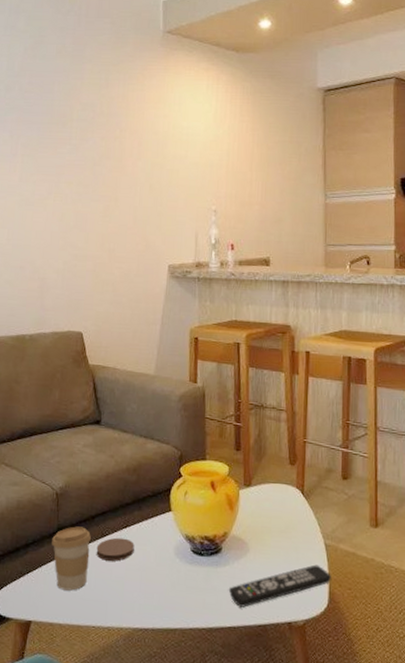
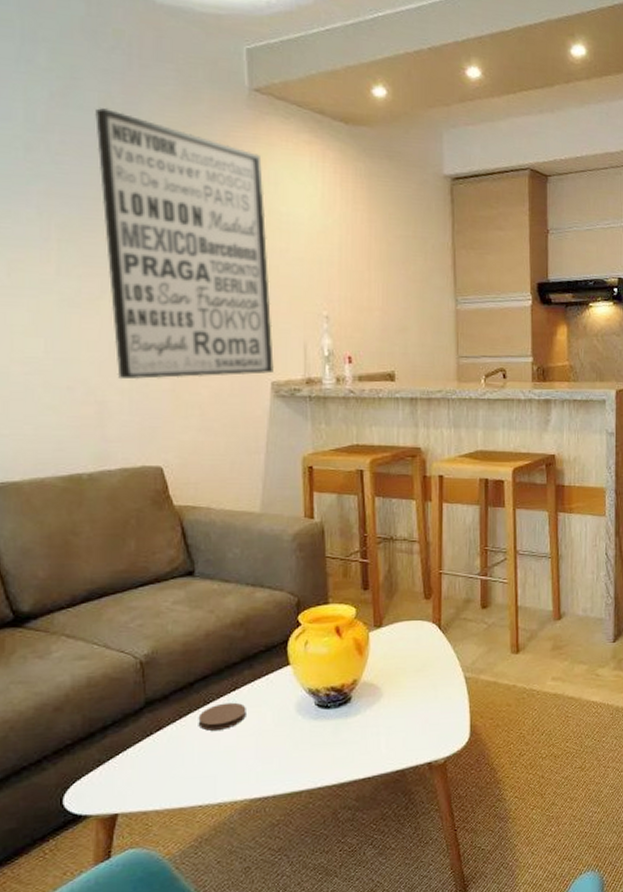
coffee cup: present [52,526,91,591] -> none [139,697,190,772]
wall art: none [53,55,172,262] -> present [95,107,274,380]
remote control: present [228,564,331,608] -> none [360,699,472,756]

